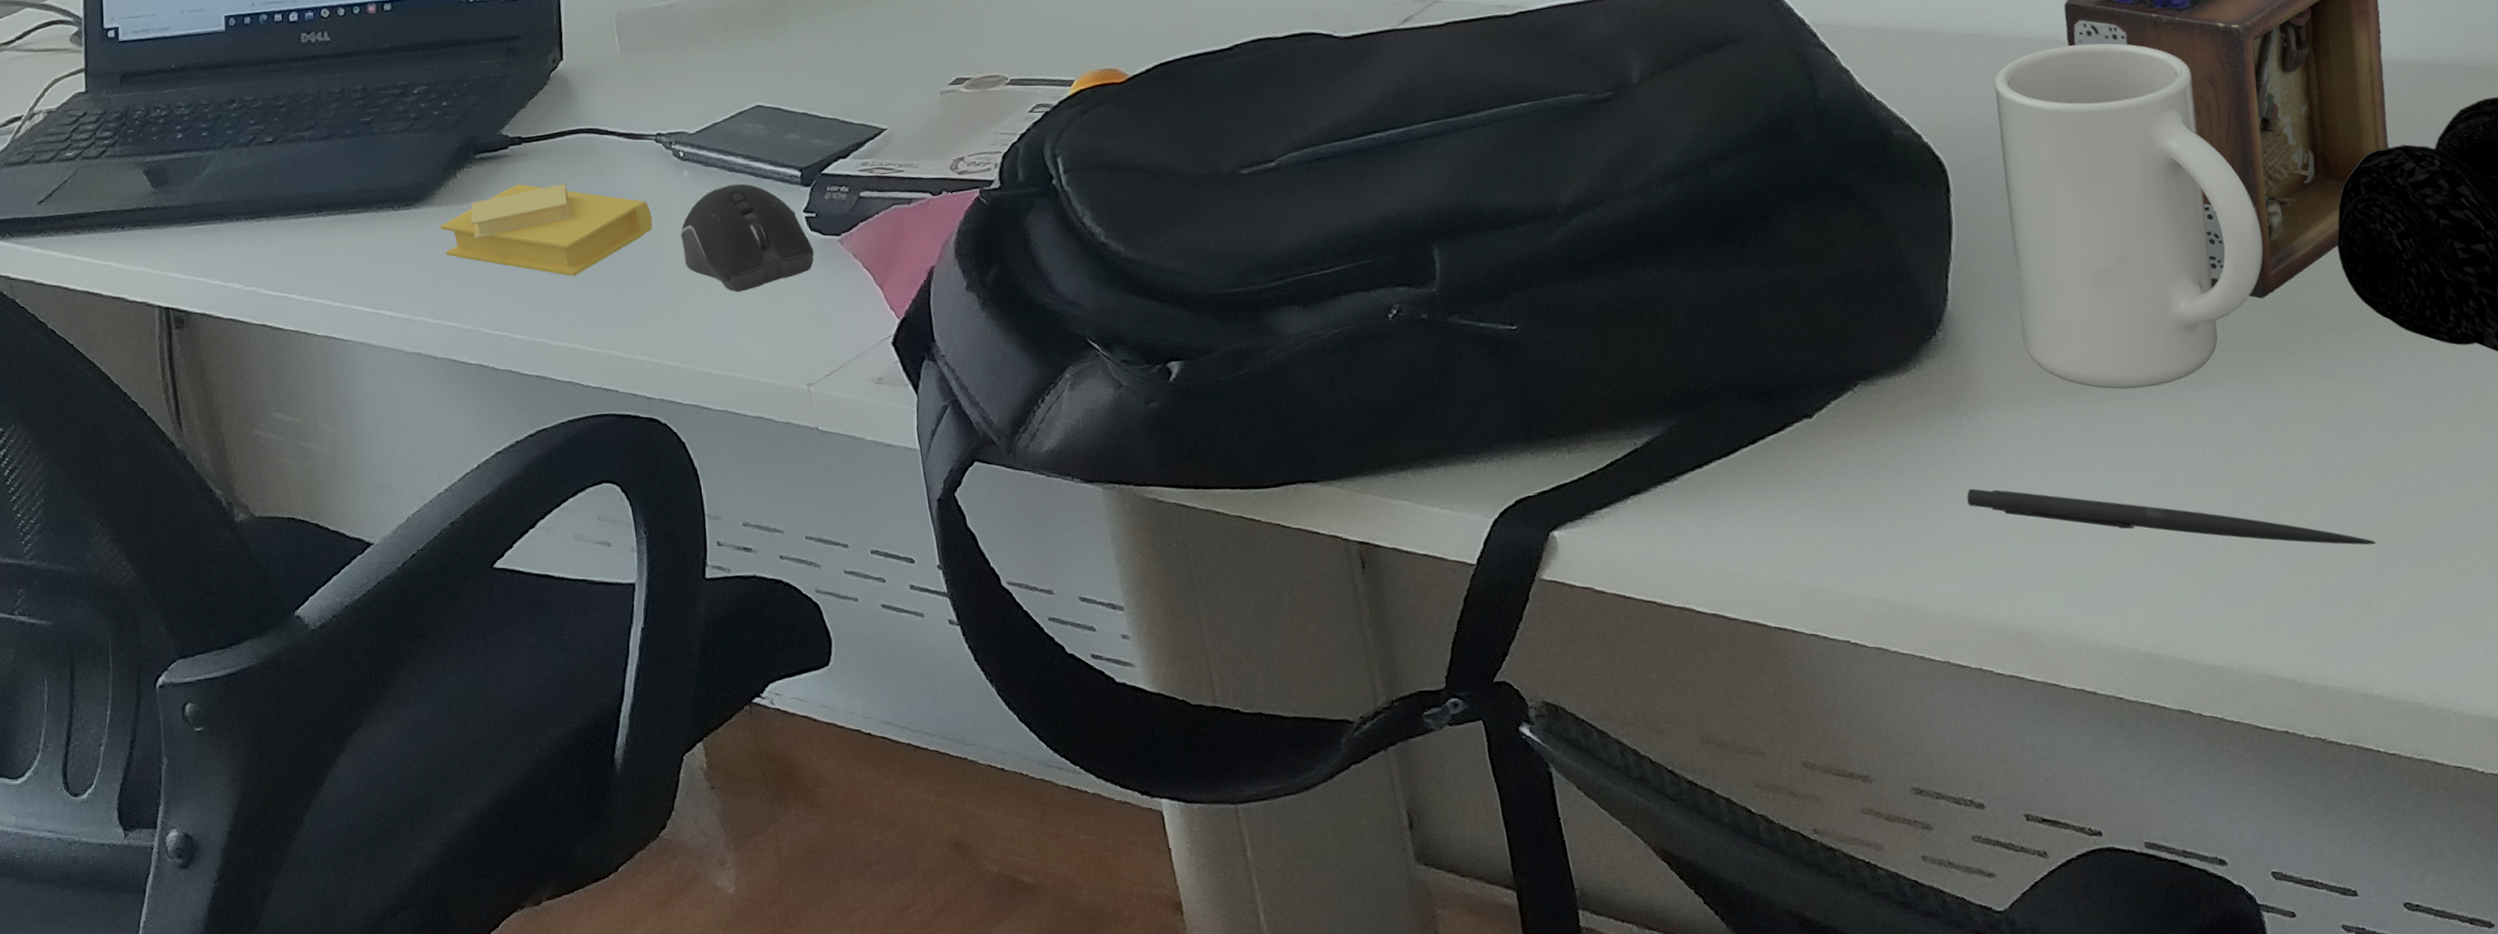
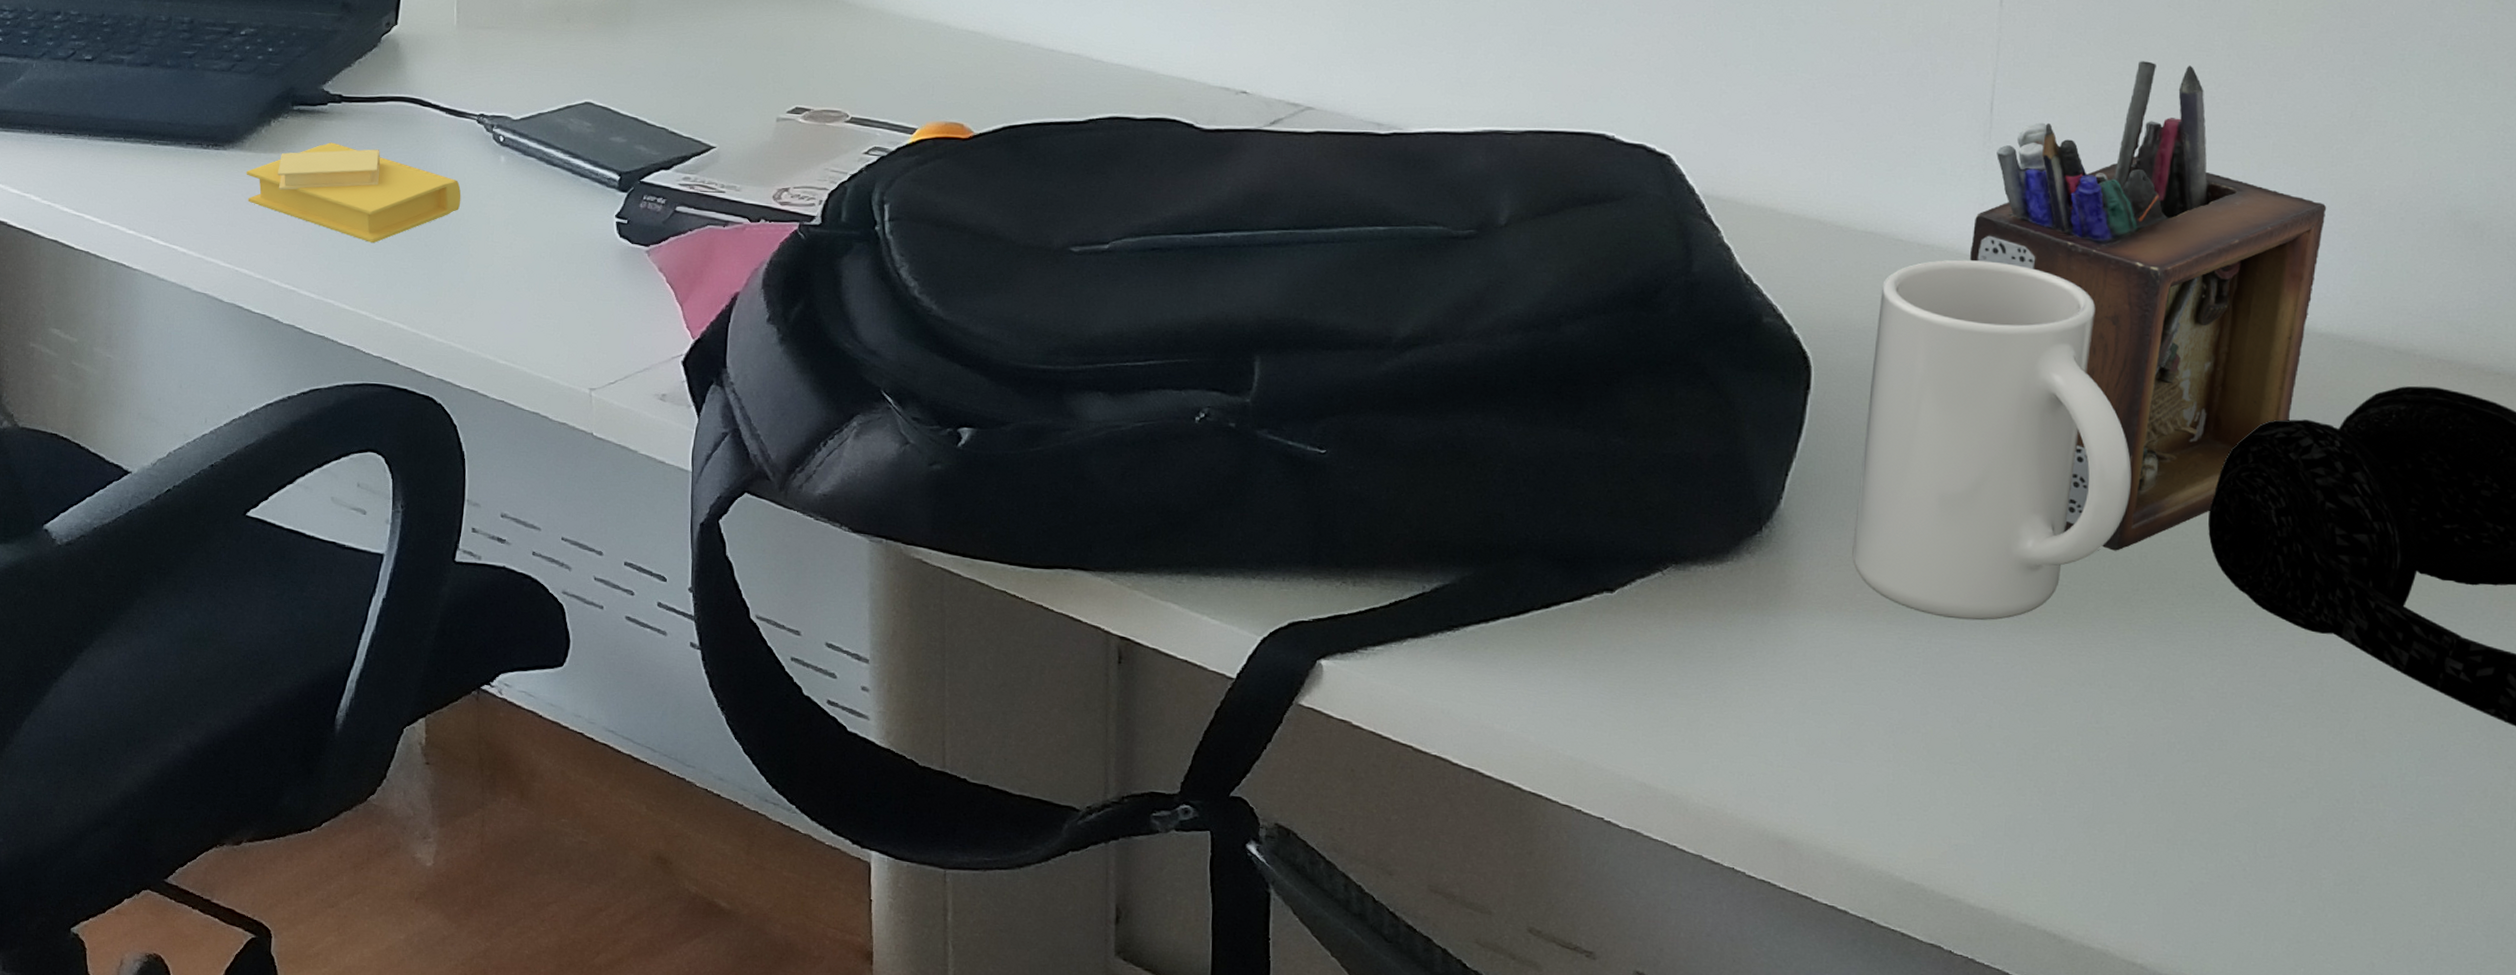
computer mouse: present [680,183,815,293] -> none [487,177,620,286]
pen: present [1966,488,2377,546] -> none [1756,689,2177,817]

